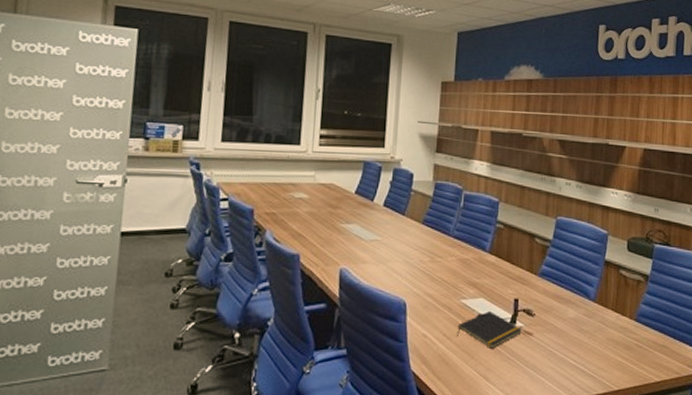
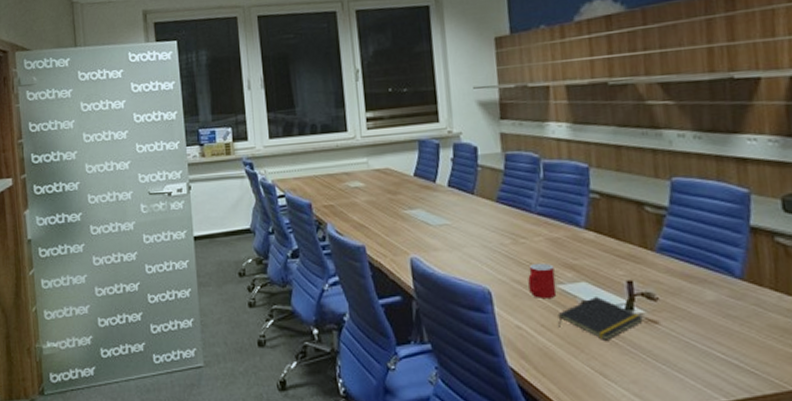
cup: none [438,279,460,311] -> present [528,262,557,298]

